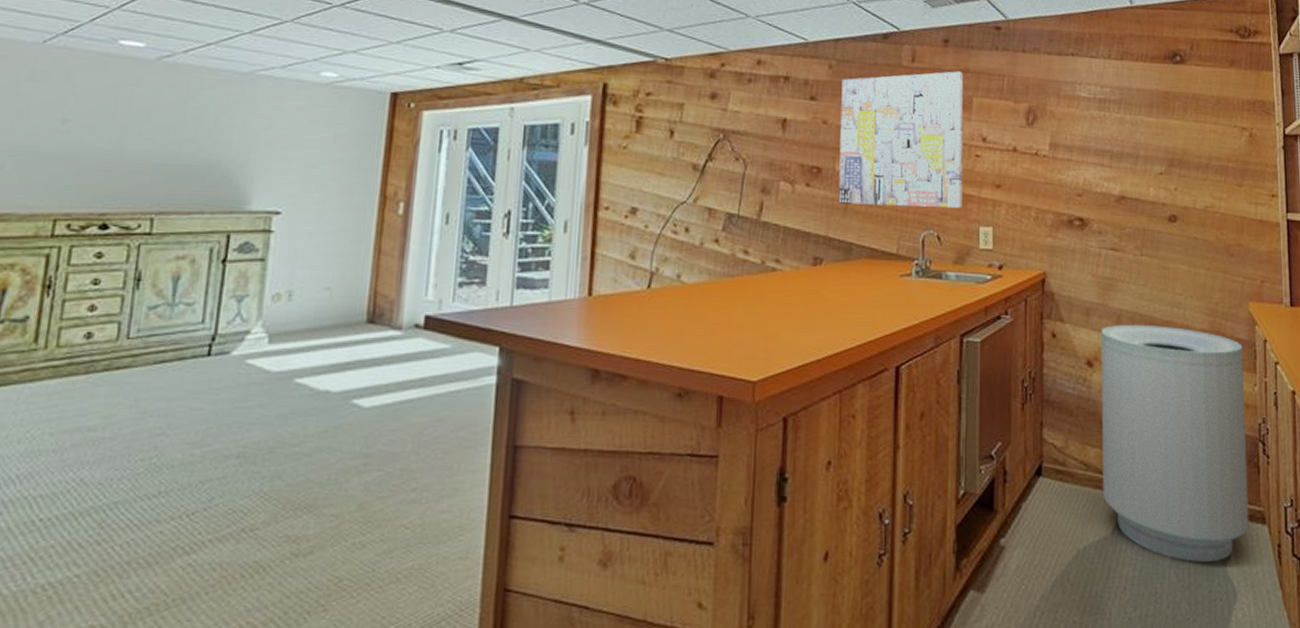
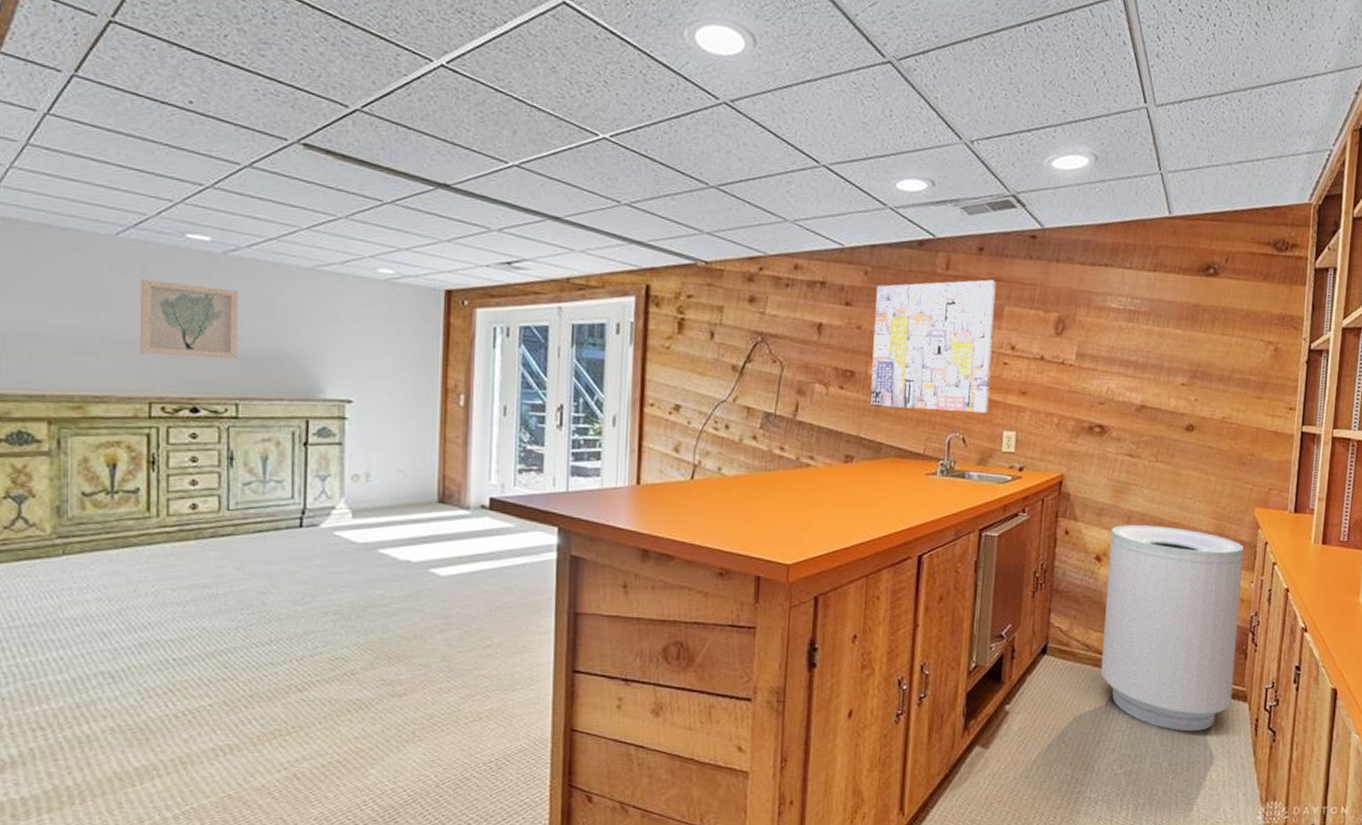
wall art: none [50,88,169,170] -> present [139,279,239,359]

